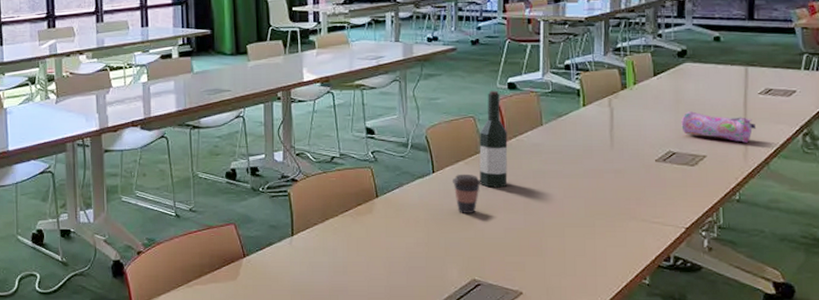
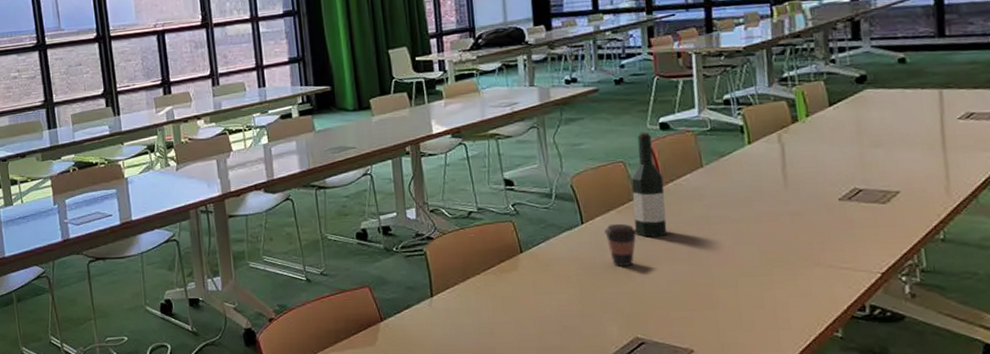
pencil case: present [681,111,757,143] -> none [866,142,959,175]

